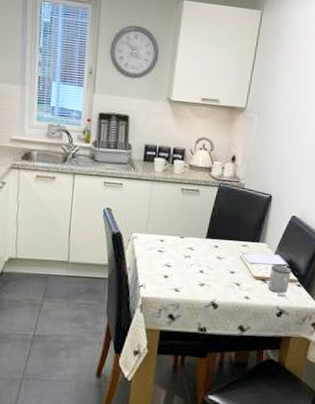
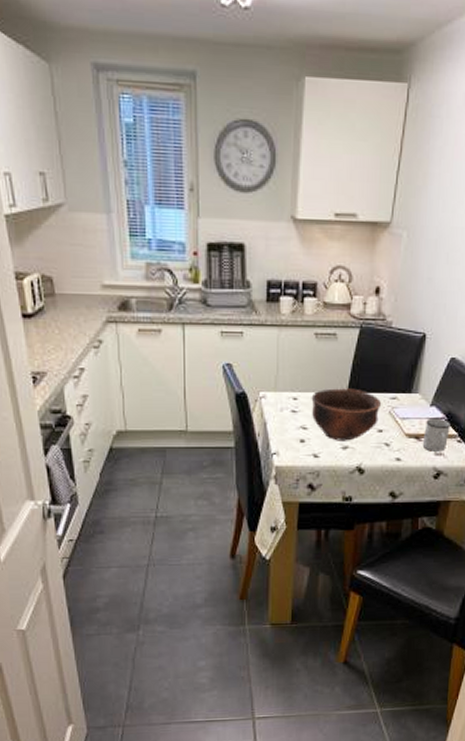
bowl: none [175,234,235,279] -> present [311,388,382,441]

